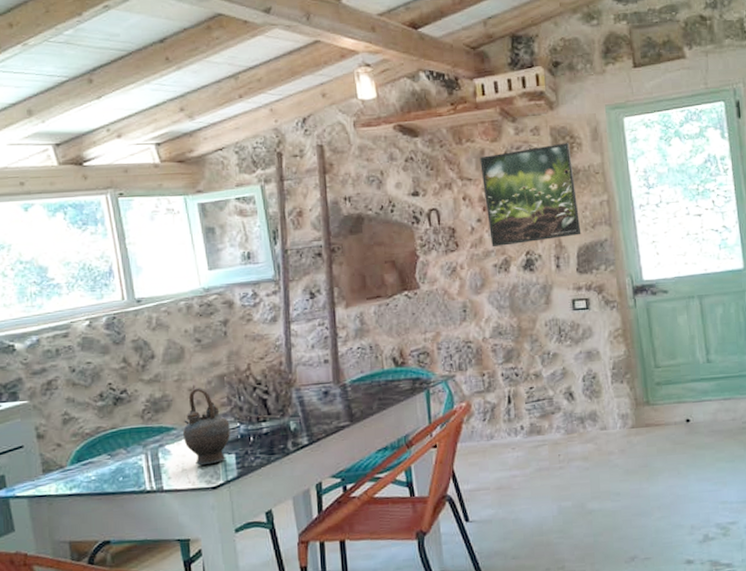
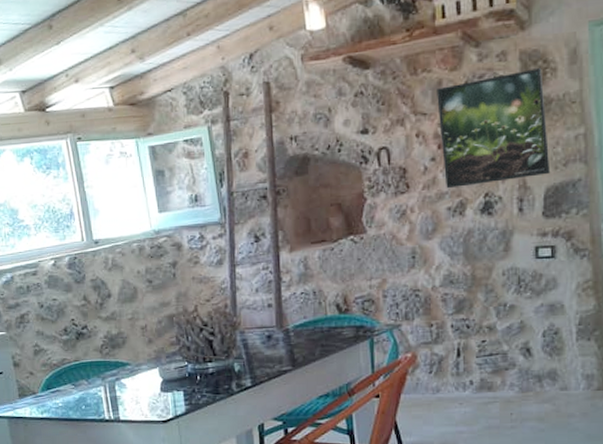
teapot: present [183,387,230,466] -> none [137,327,179,400]

